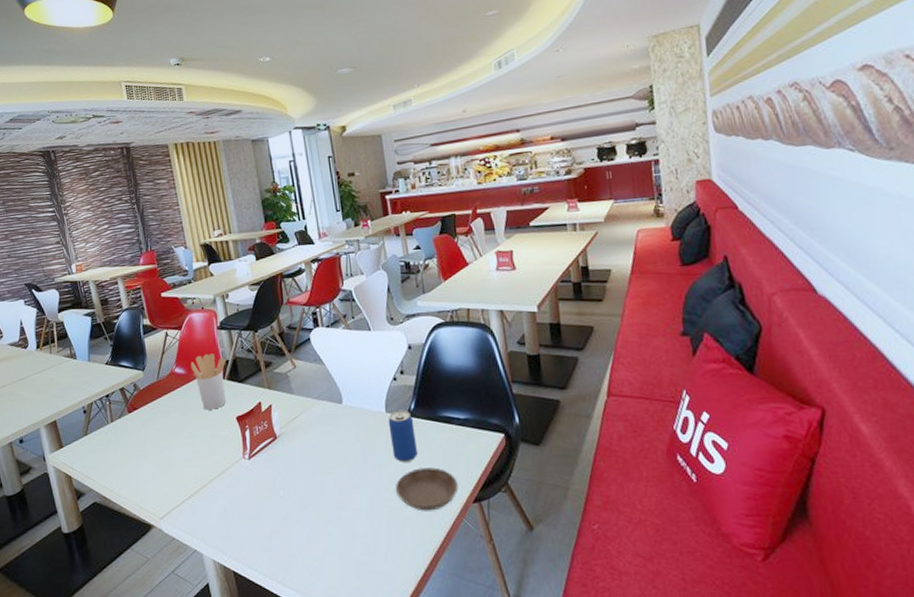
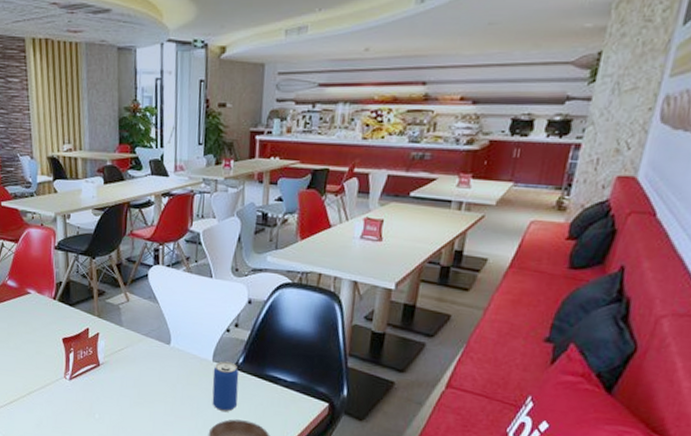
utensil holder: present [190,353,226,410] -> none [23,272,59,327]

